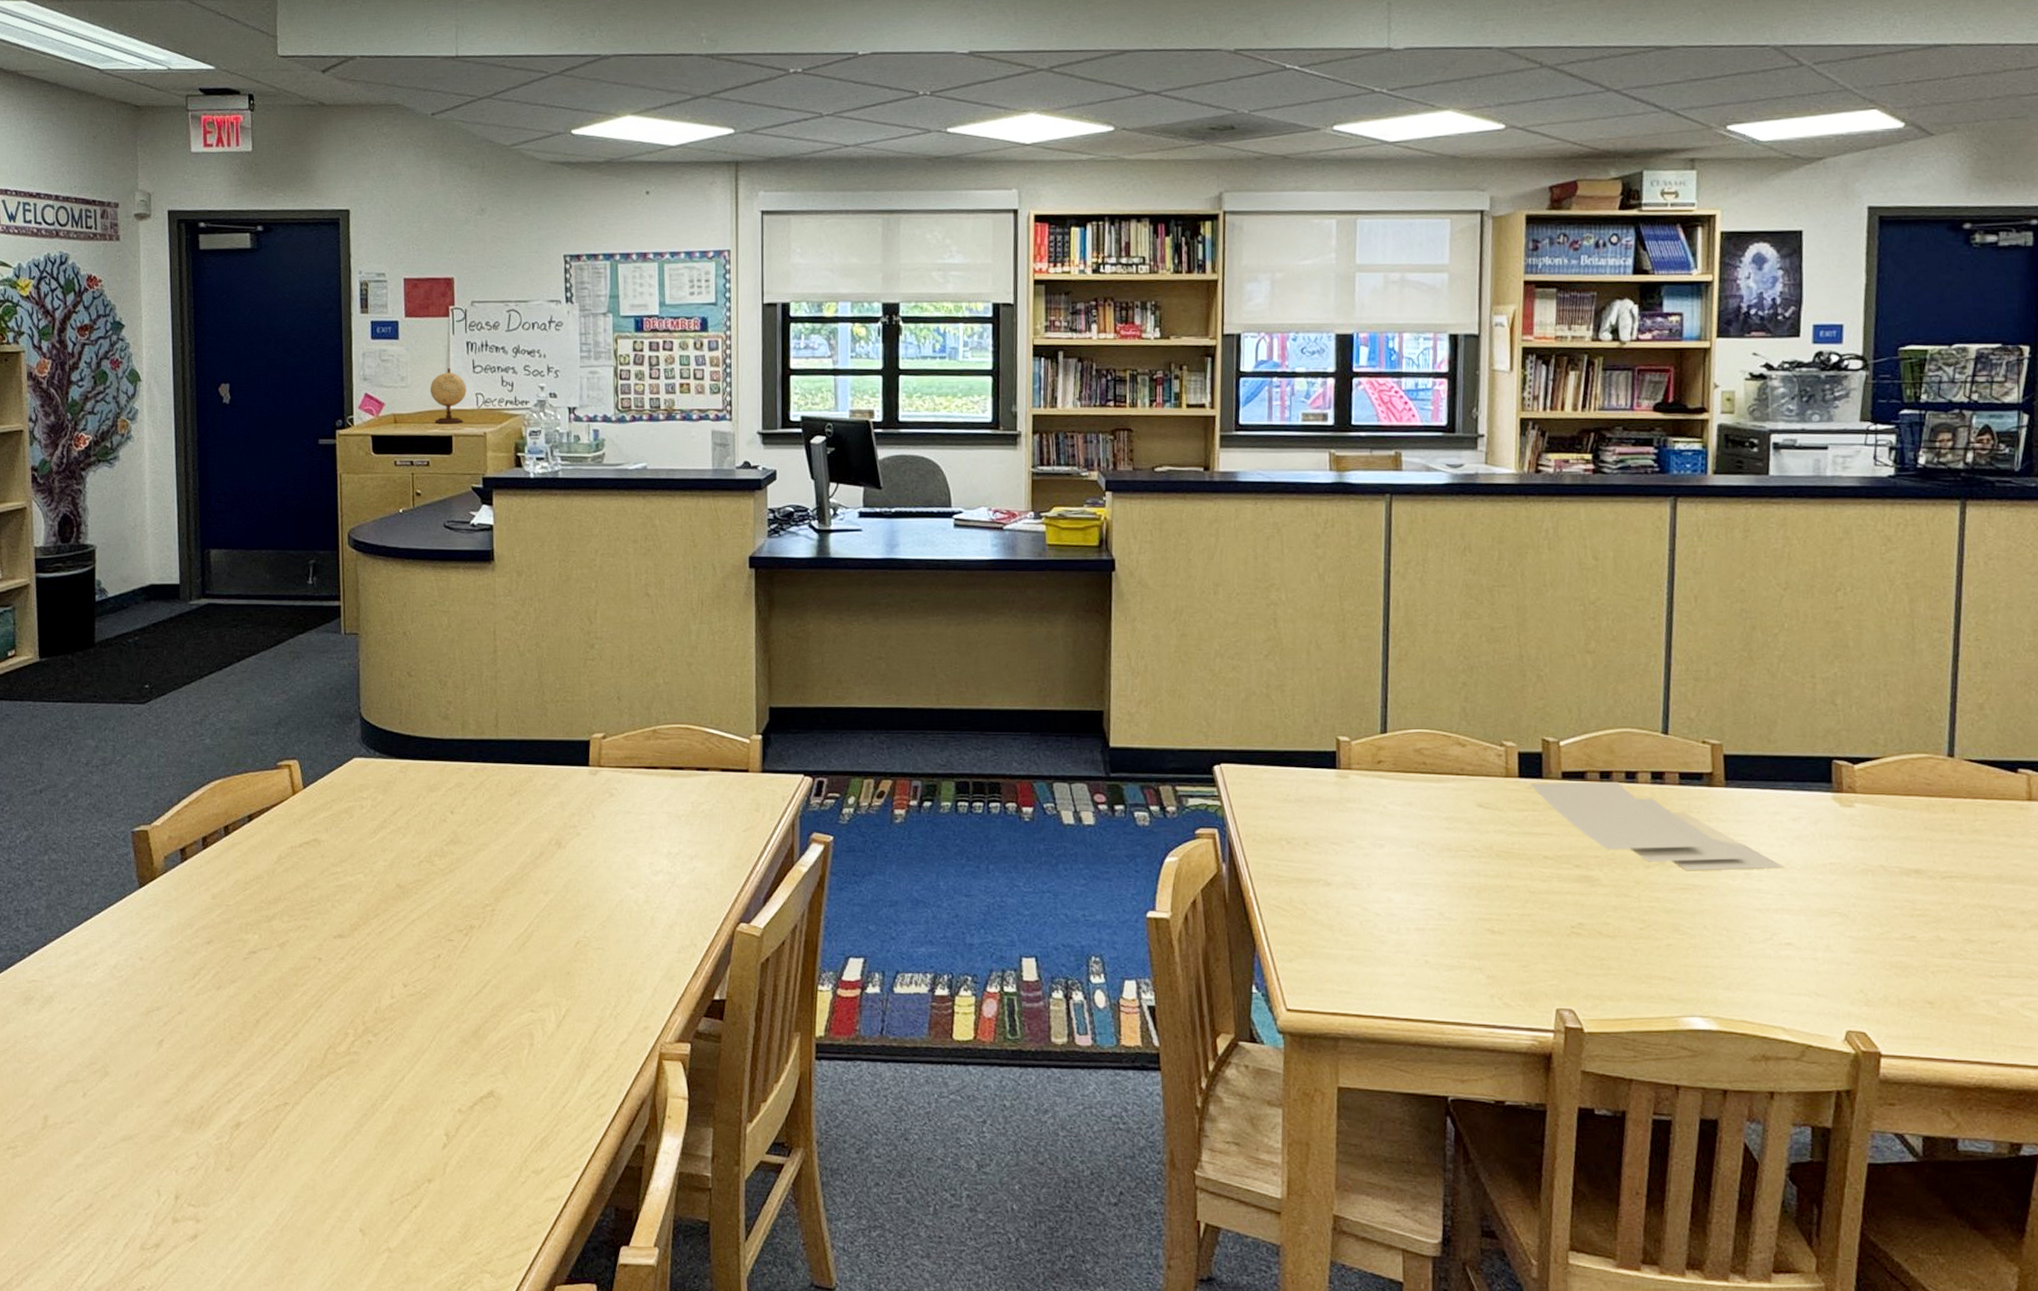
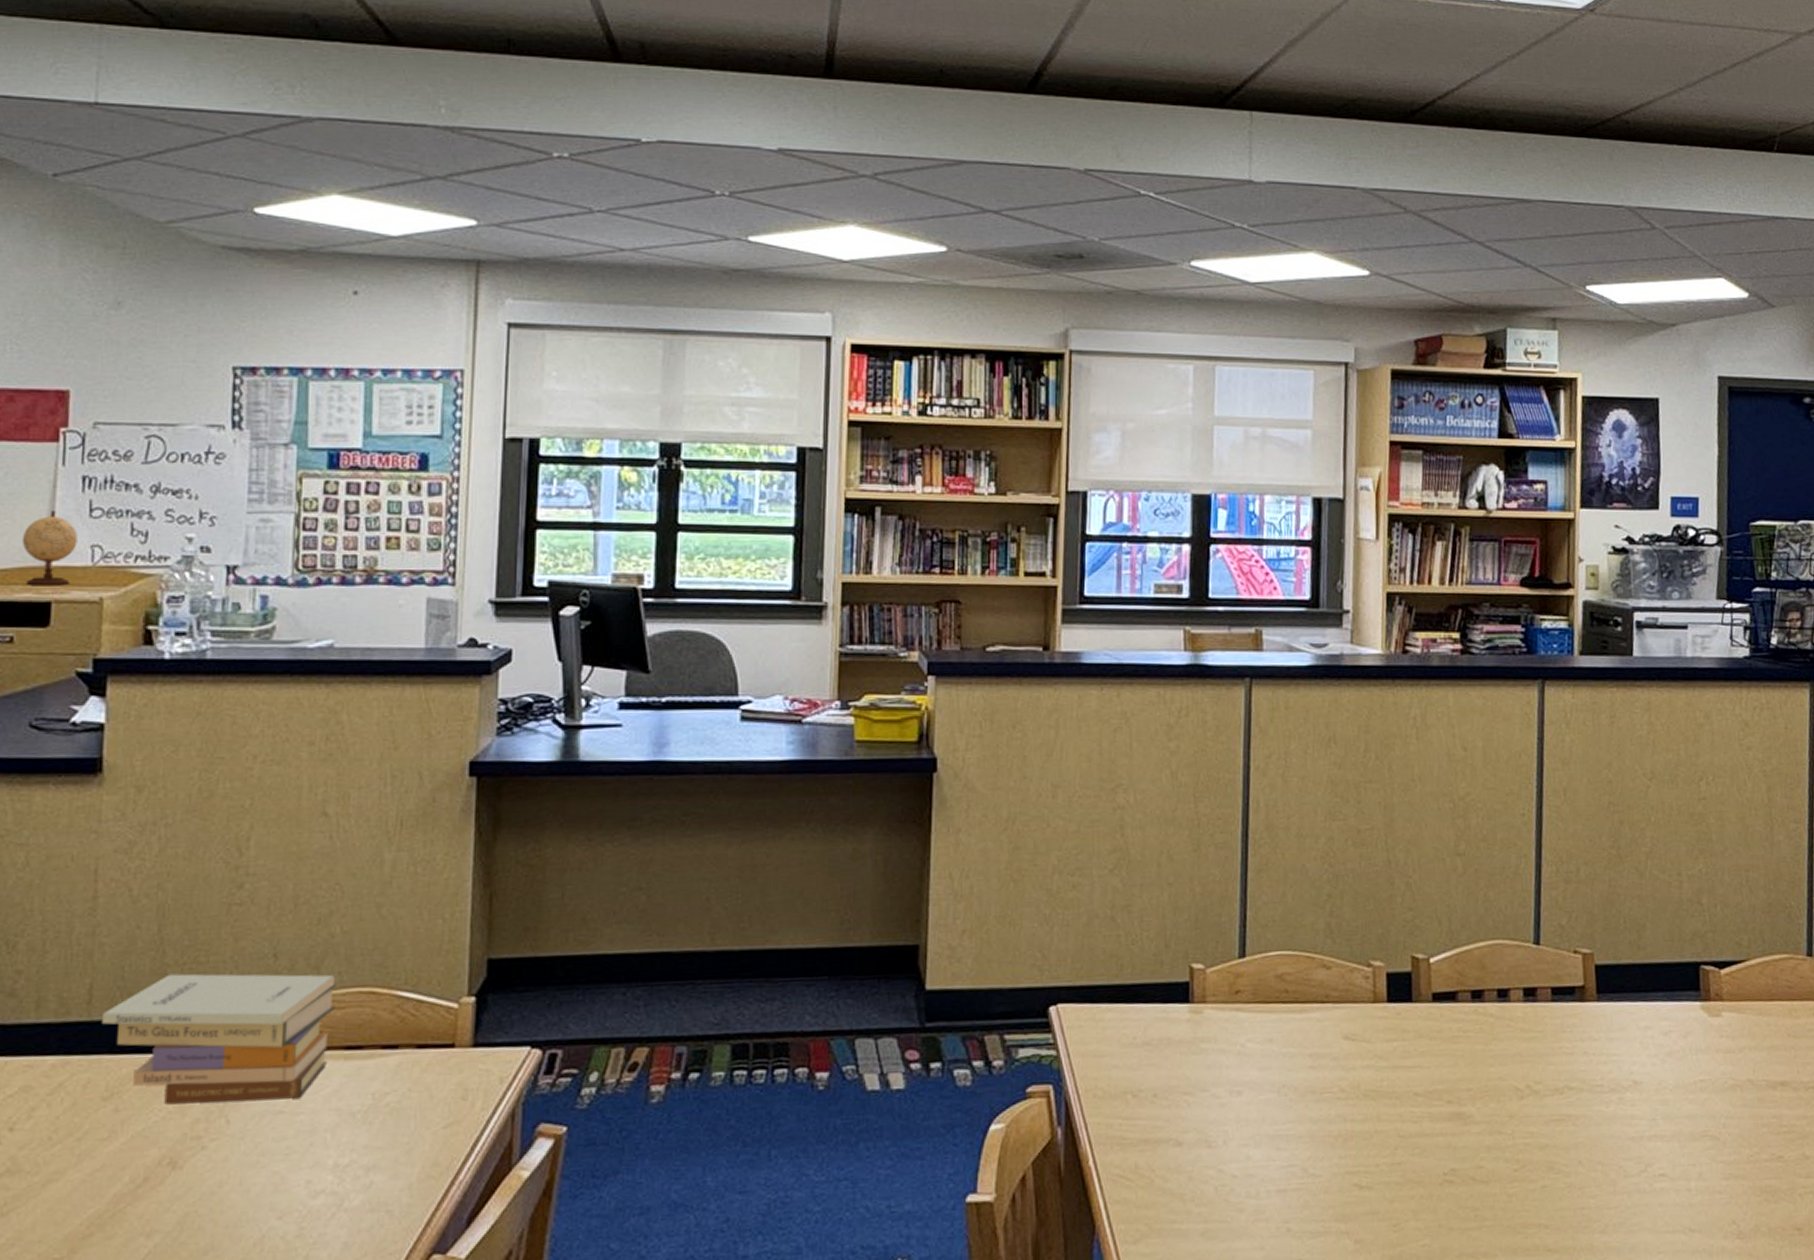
books: none [505,708,662,803] -> present [101,973,336,1105]
papers: present [1530,781,1785,871] -> none [1399,1001,1657,1100]

